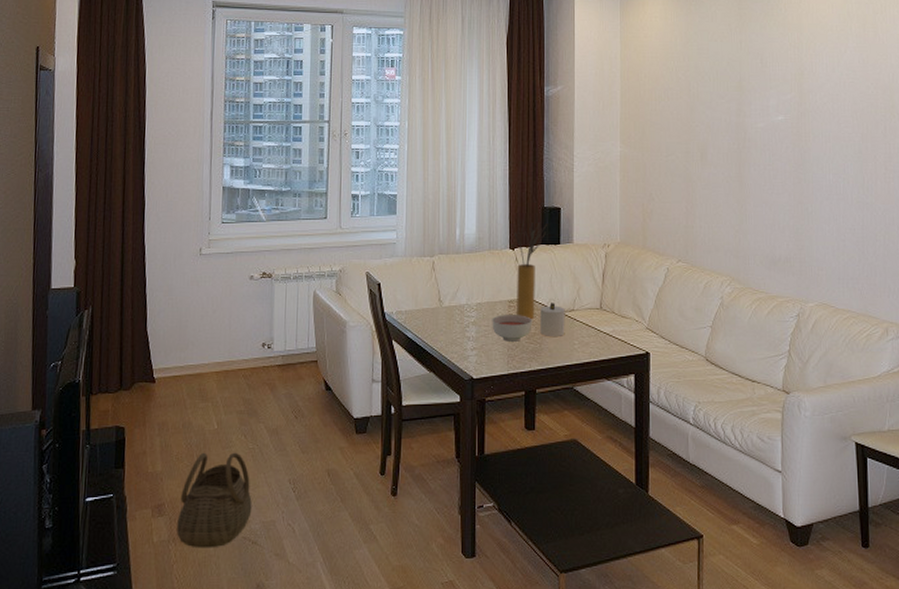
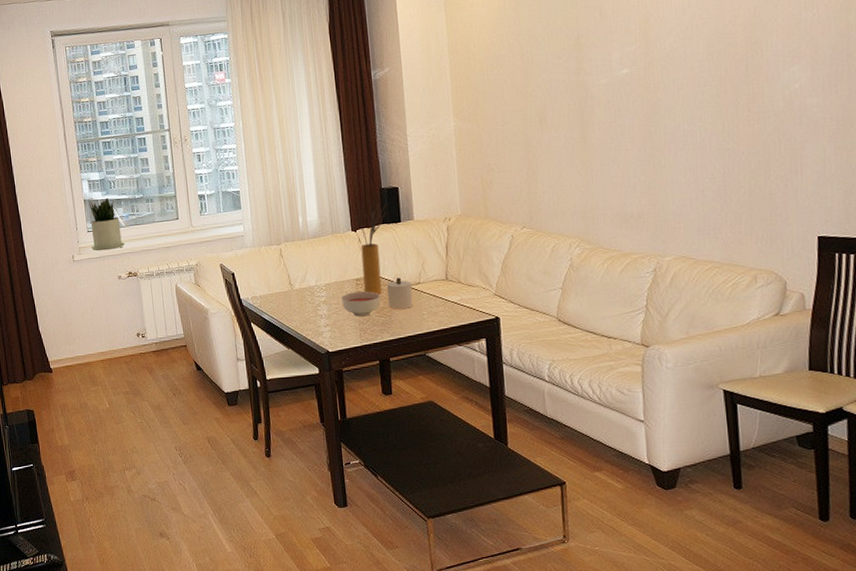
basket: present [177,452,252,548] -> none [87,426,148,505]
planter: none [223,187,264,246] -> present [88,197,126,251]

